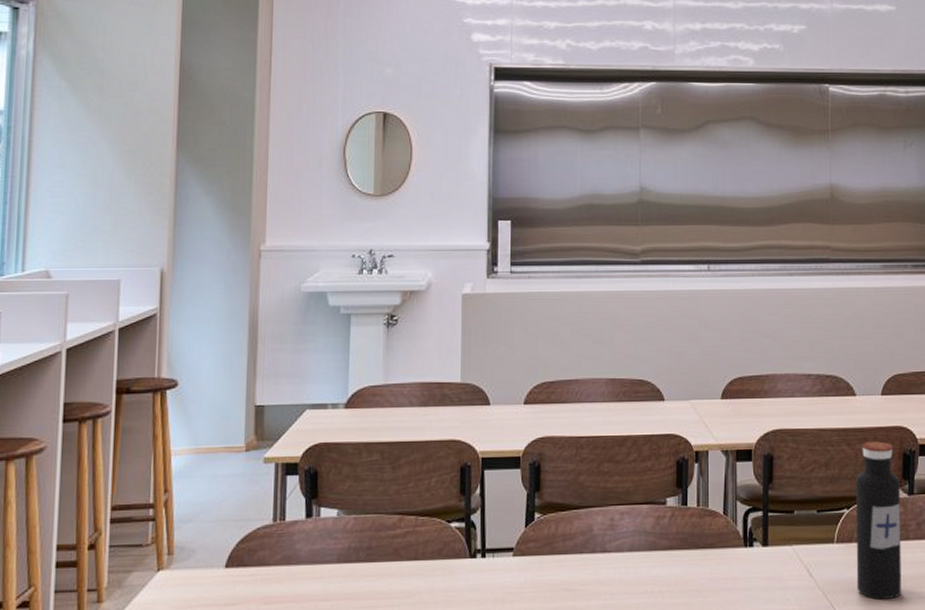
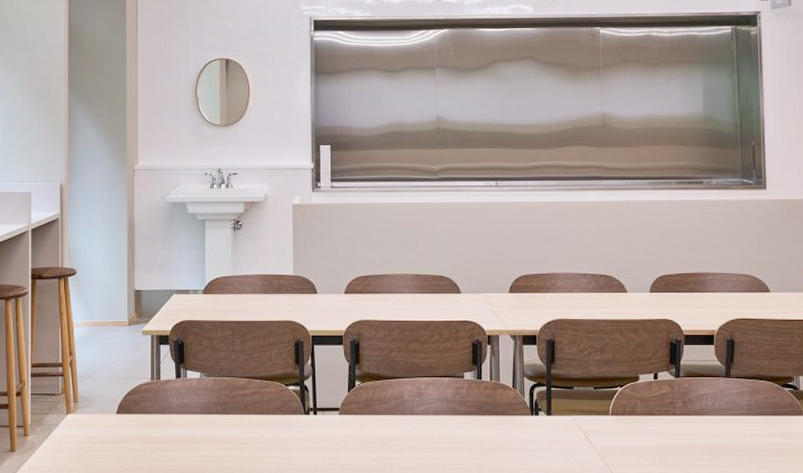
water bottle: present [855,441,902,600] -> none [628,331,670,464]

